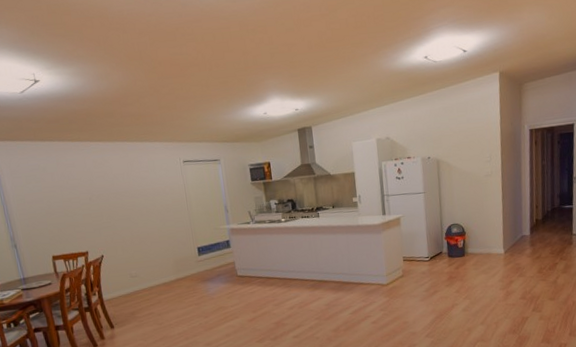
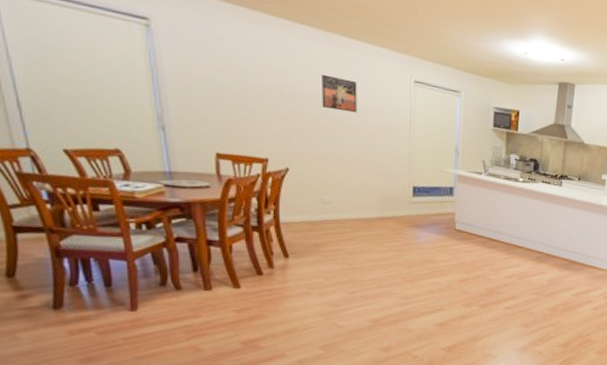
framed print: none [115,174,145,201] -> present [322,74,357,113]

